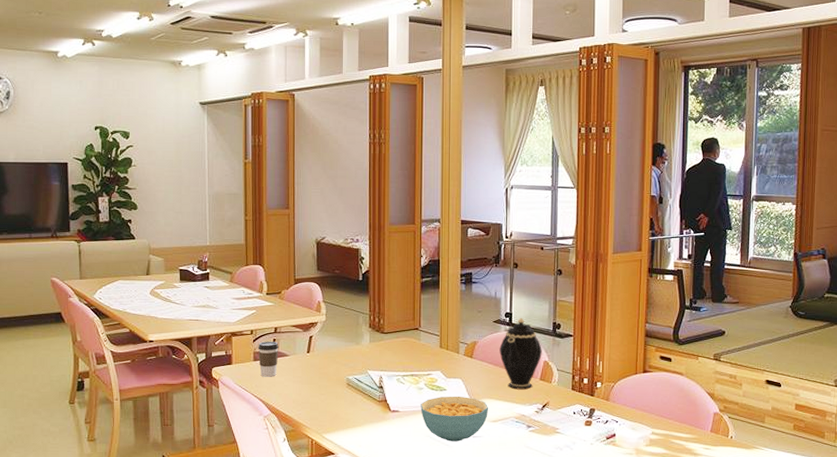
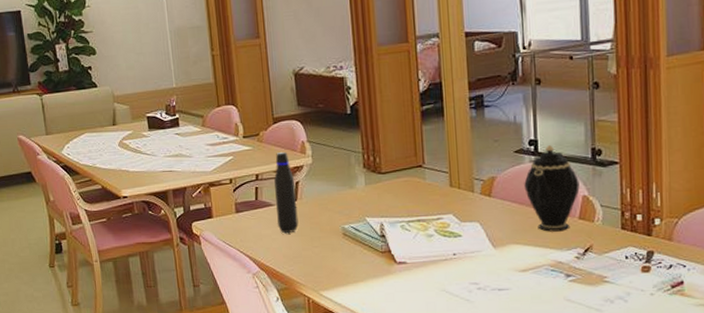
coffee cup: present [257,341,279,377] -> none [238,189,263,230]
water bottle: none [291,310,309,382] -> present [274,152,299,234]
cereal bowl: present [420,396,489,442] -> none [431,242,516,296]

